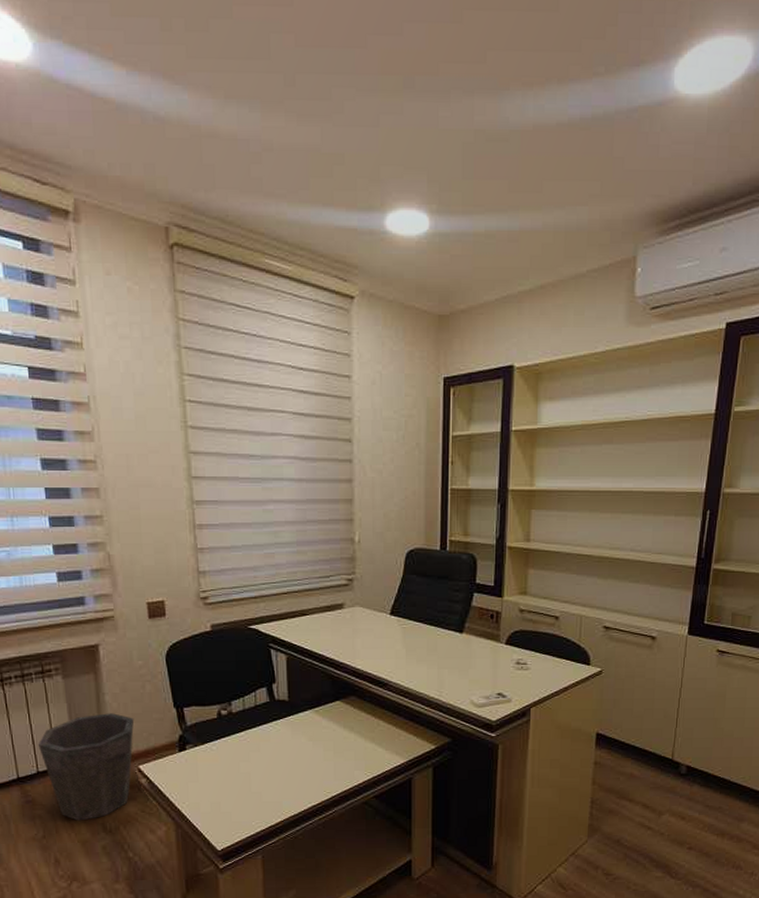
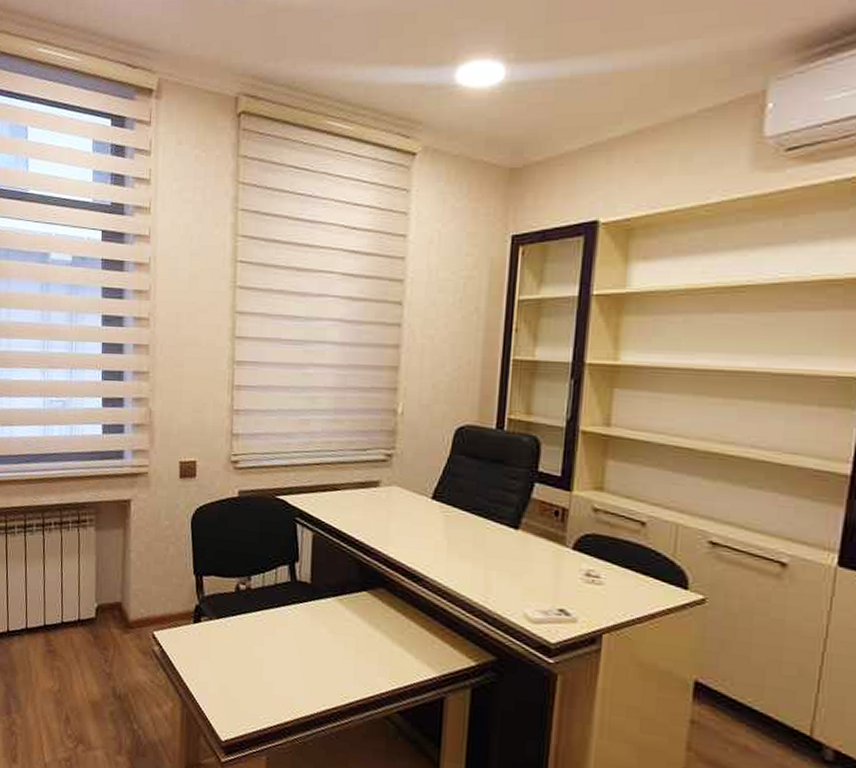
waste bin: present [37,713,135,821] -> none [65,571,155,681]

